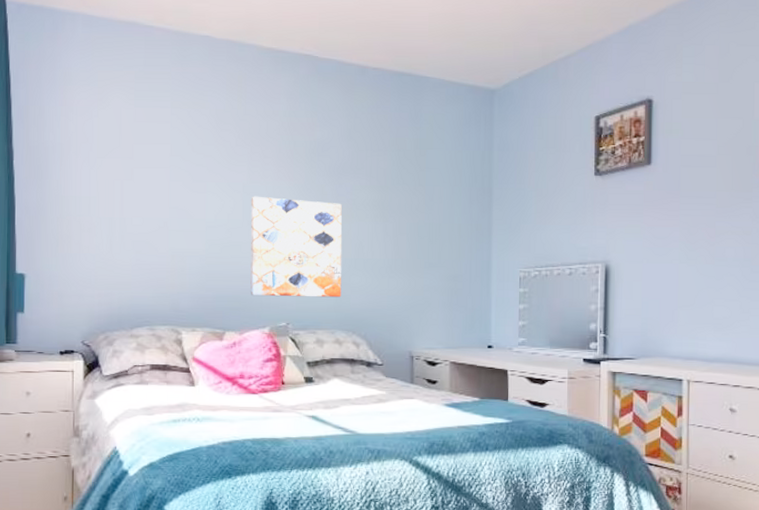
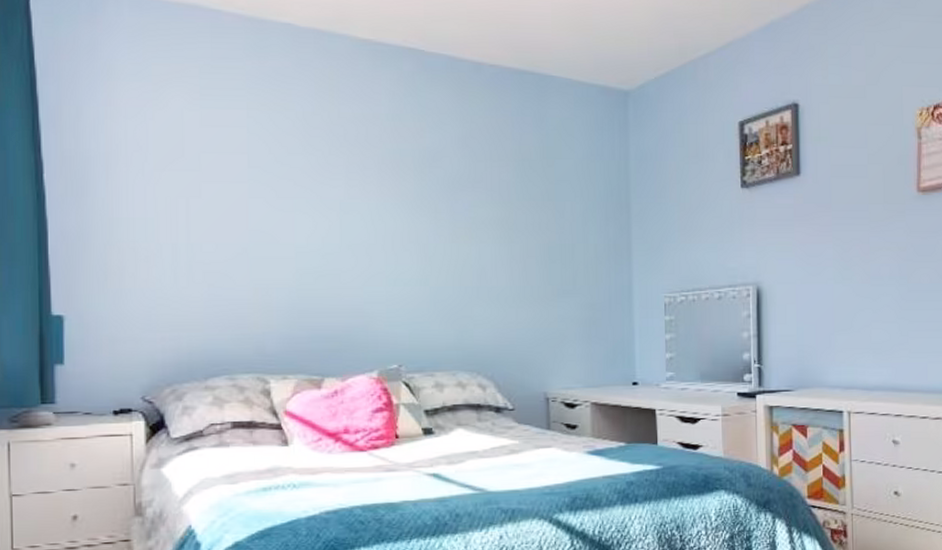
wall art: present [250,196,342,298] -> none [349,215,463,335]

